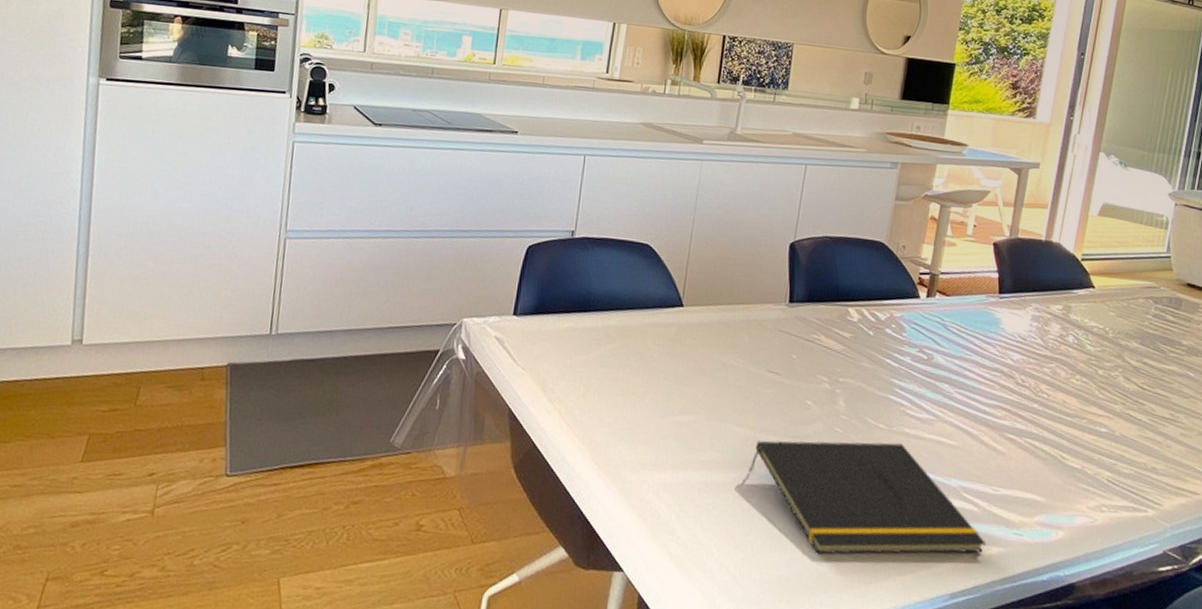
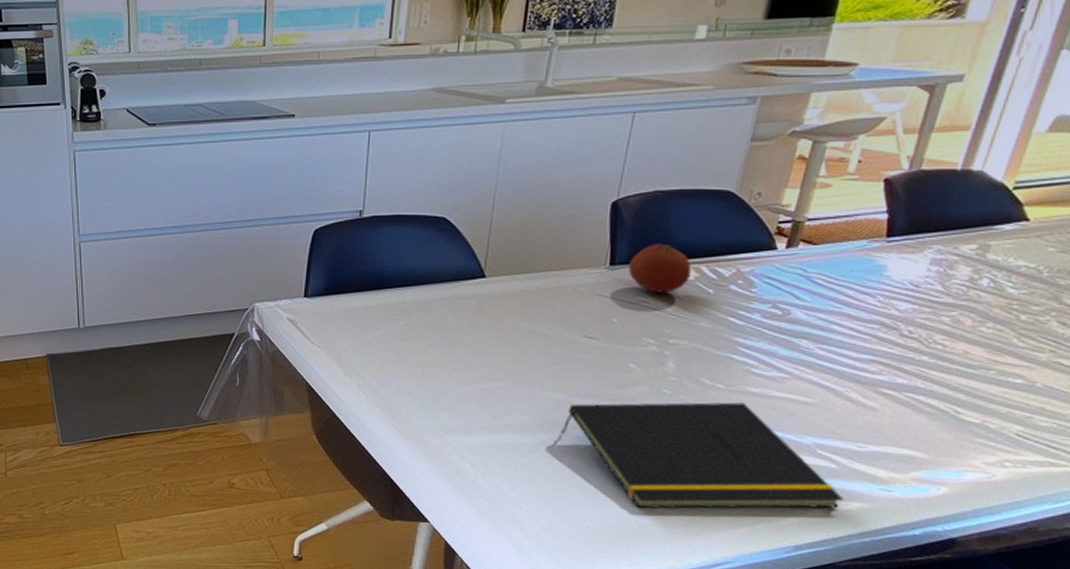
fruit: none [805,284,855,333] -> present [629,243,692,293]

